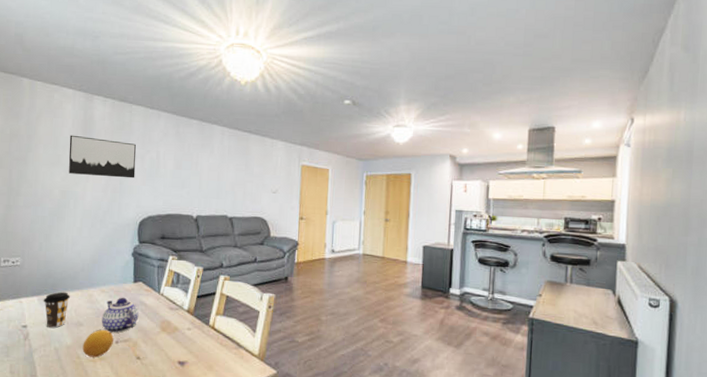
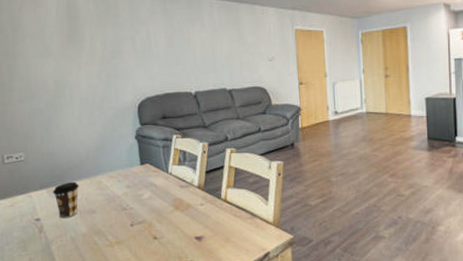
wall art: present [68,135,136,179] -> none [55,23,128,63]
fruit: present [82,330,114,358] -> none [98,215,128,242]
teapot: present [101,297,139,333] -> none [113,180,150,217]

